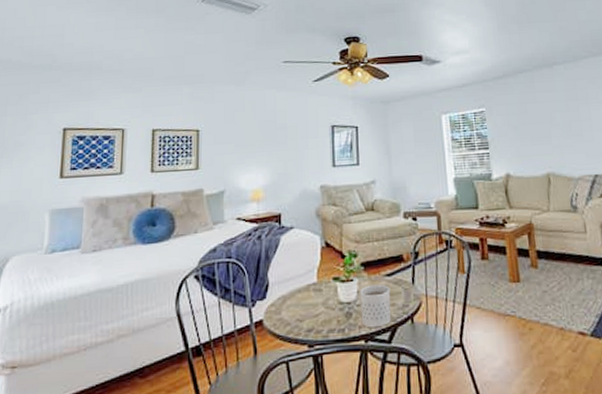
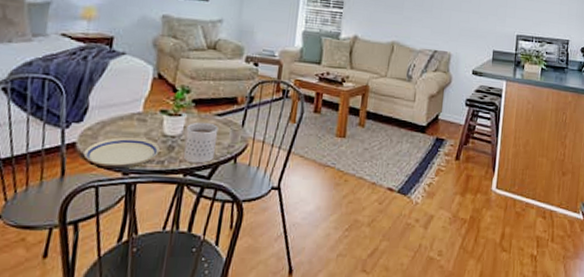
plate: none [271,308,338,343] -> present [83,137,160,169]

